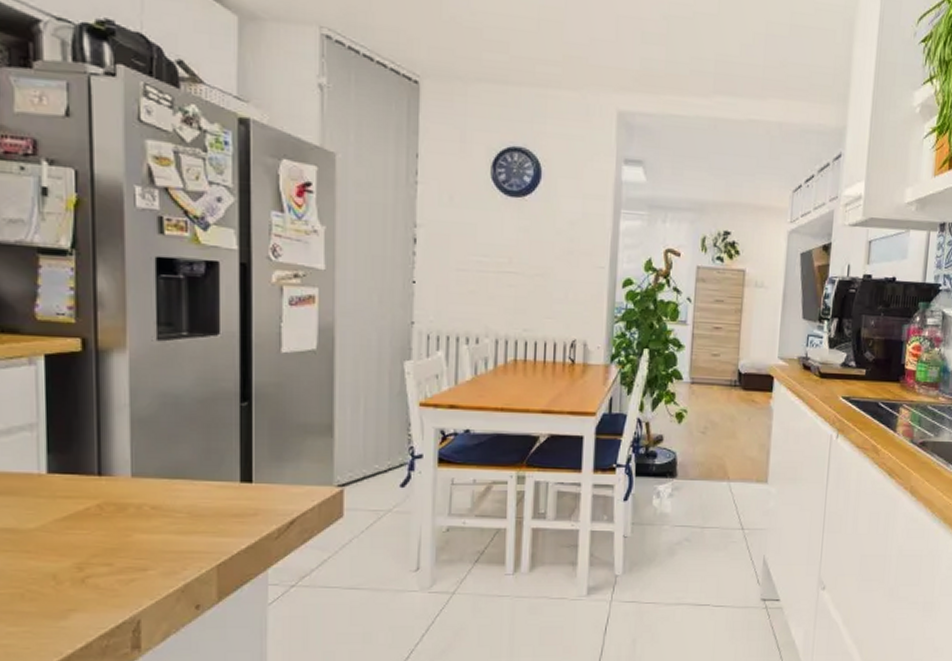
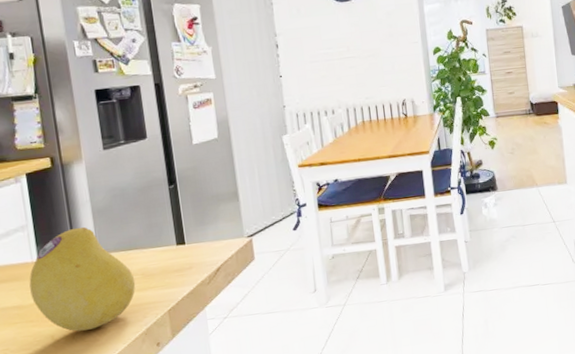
fruit: none [31,437,178,574] -> present [29,226,136,332]

